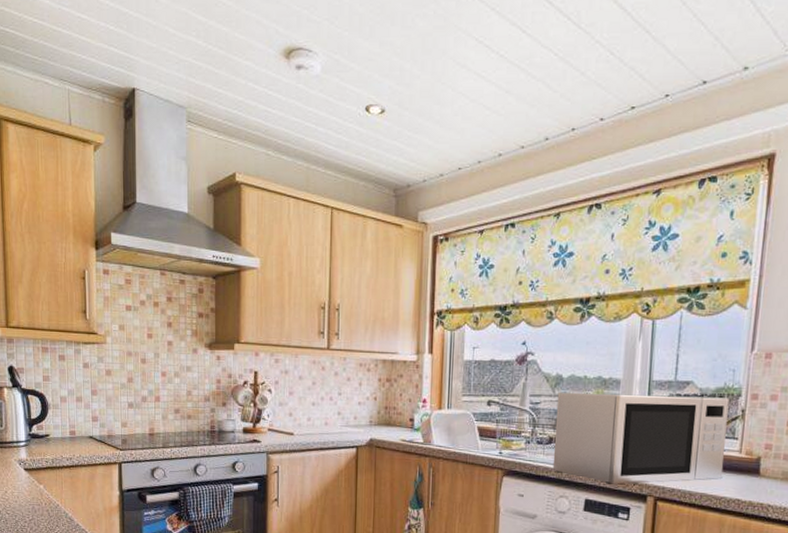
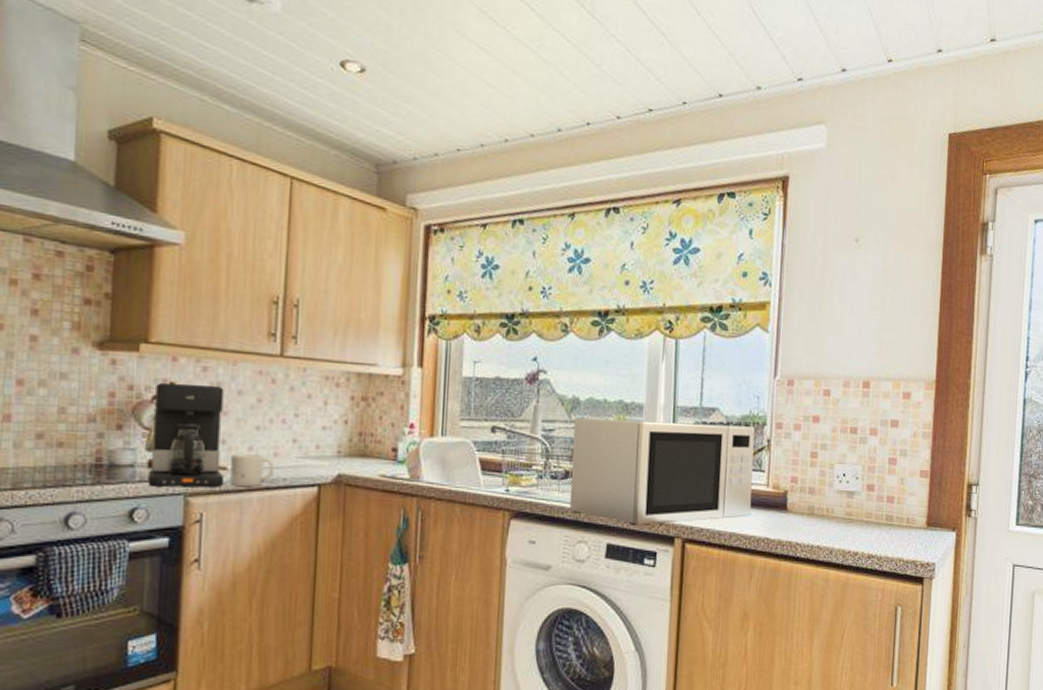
coffee maker: none [243,371,291,448] -> present [147,382,224,488]
mug: none [296,423,326,448] -> present [230,454,275,488]

